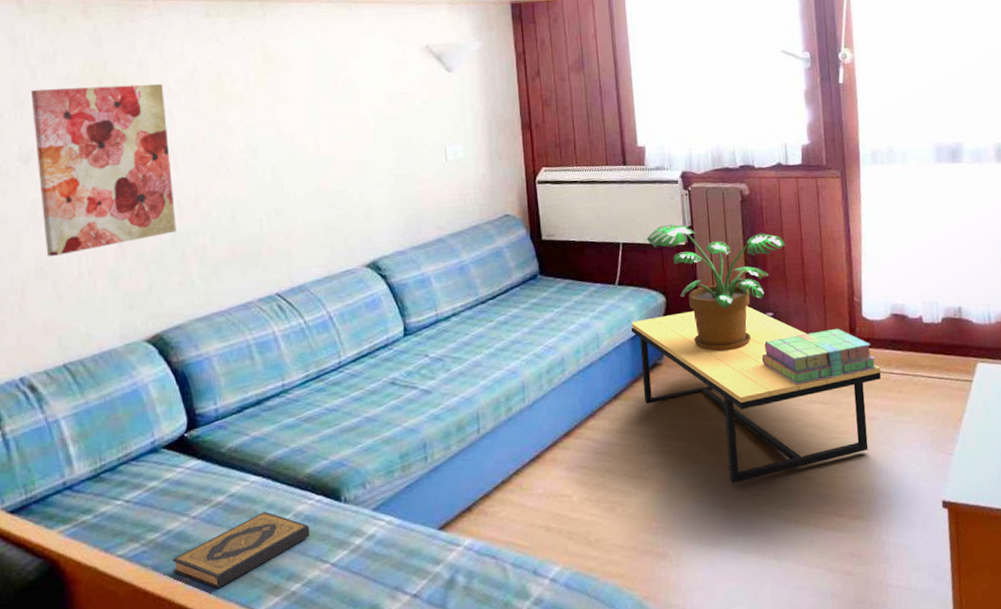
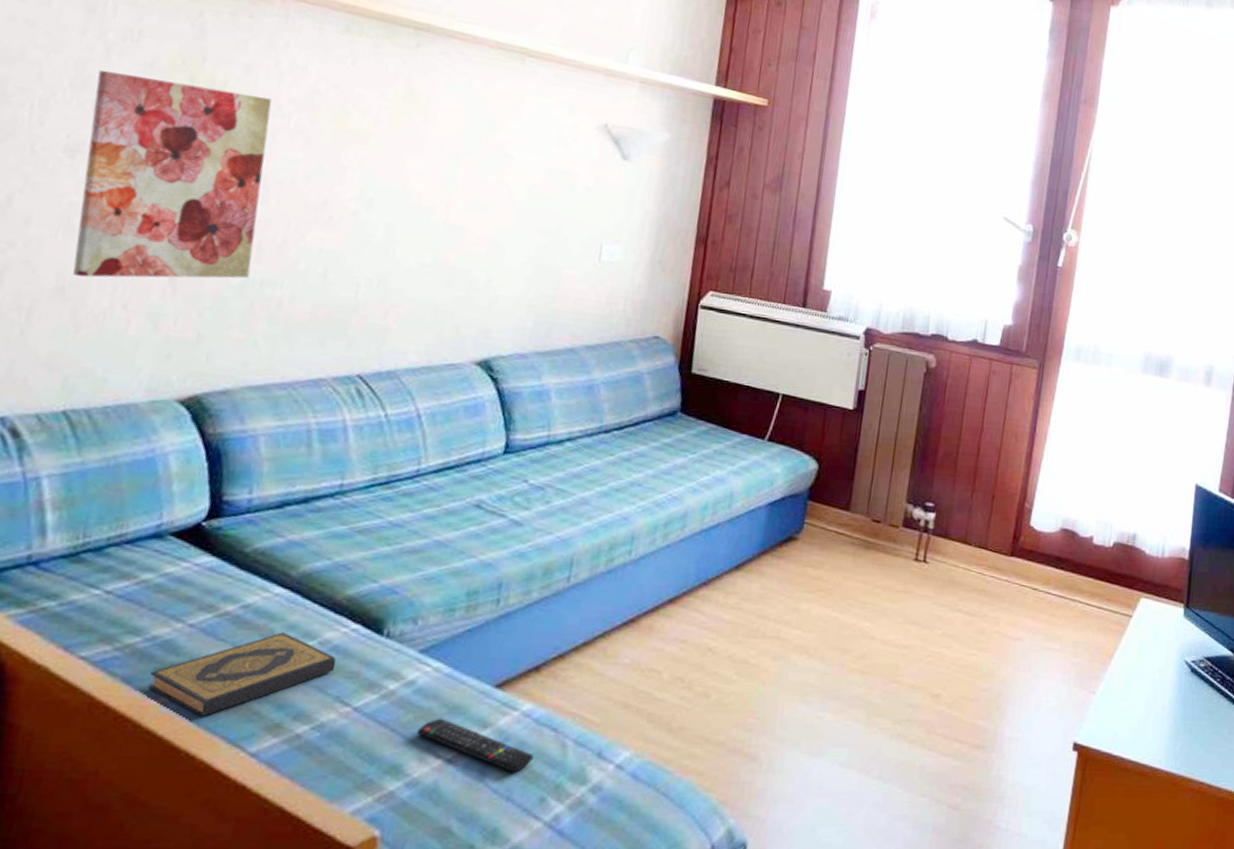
remote control: none [384,561,483,598] -> present [416,718,534,773]
coffee table: present [630,305,882,484] -> none [769,484,1038,688]
potted plant: present [645,224,785,351] -> none [809,383,963,537]
stack of books: present [762,328,877,385] -> none [911,532,1036,589]

